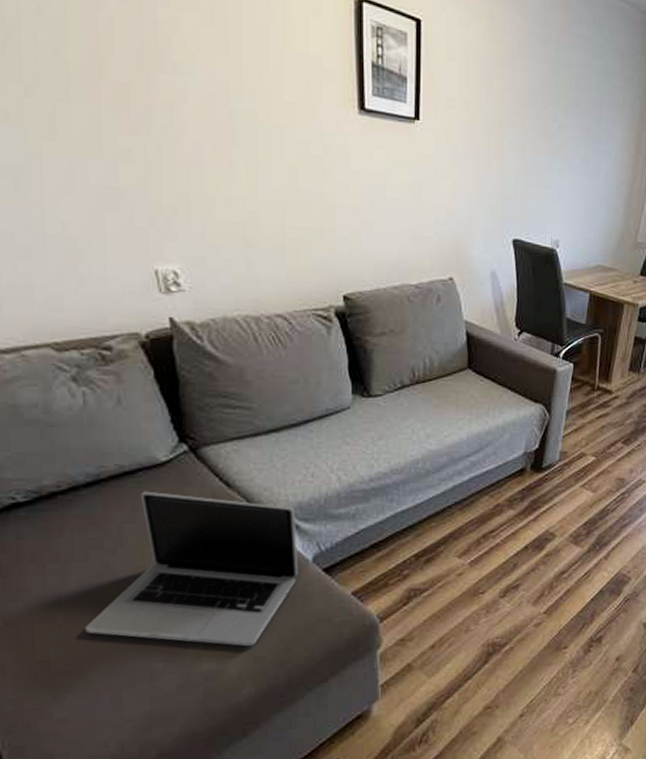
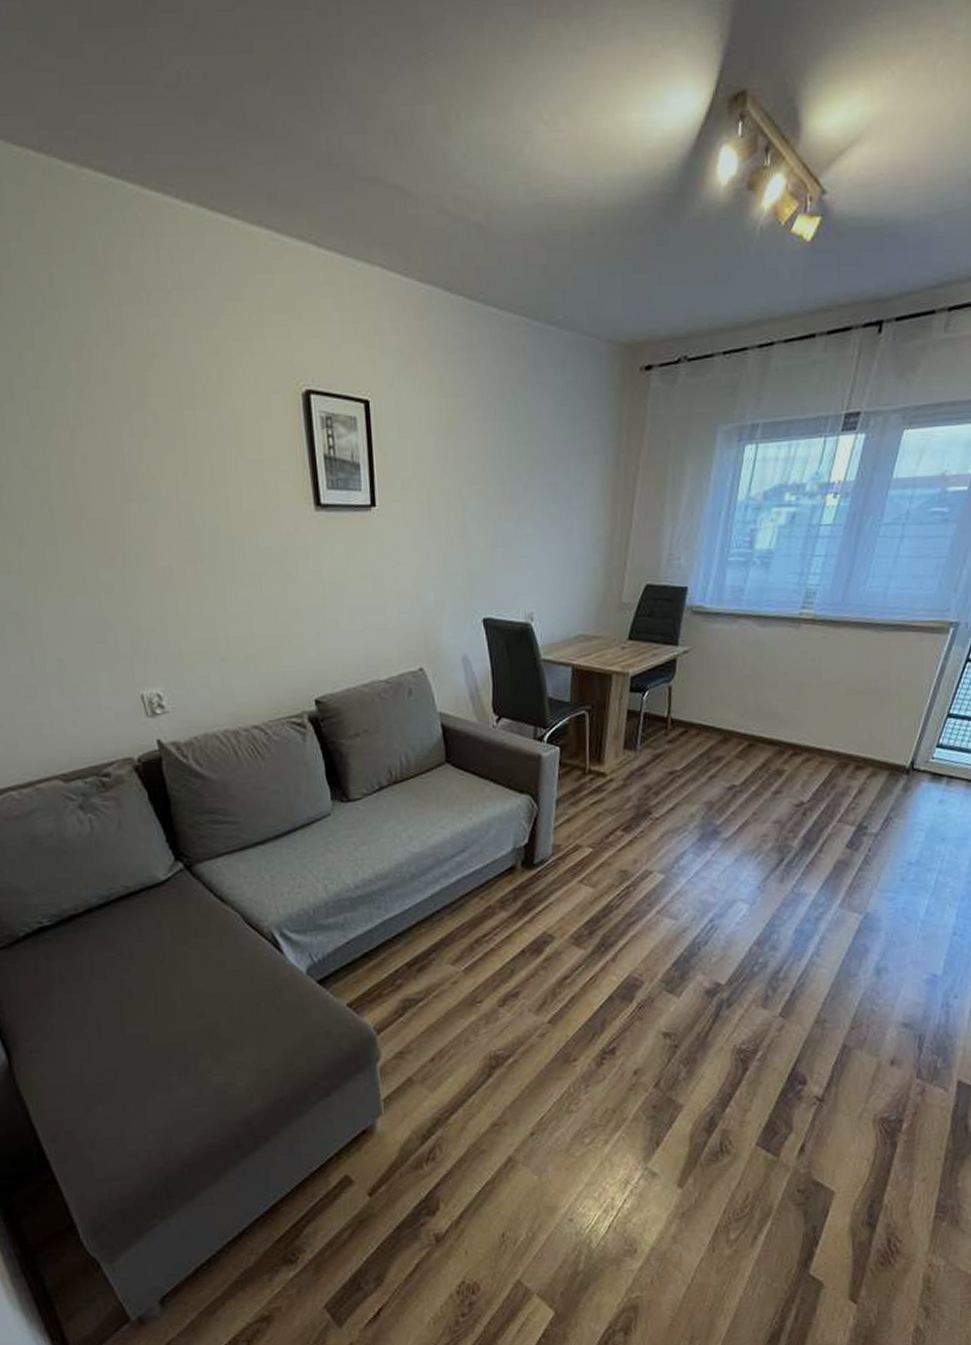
laptop: present [85,491,298,647] -> none [108,910,294,1060]

